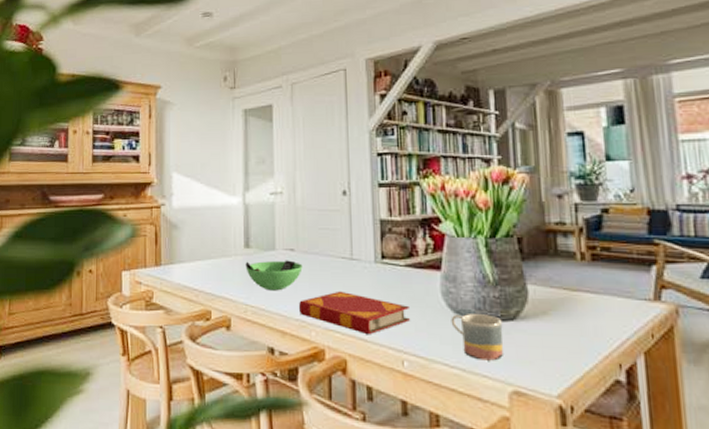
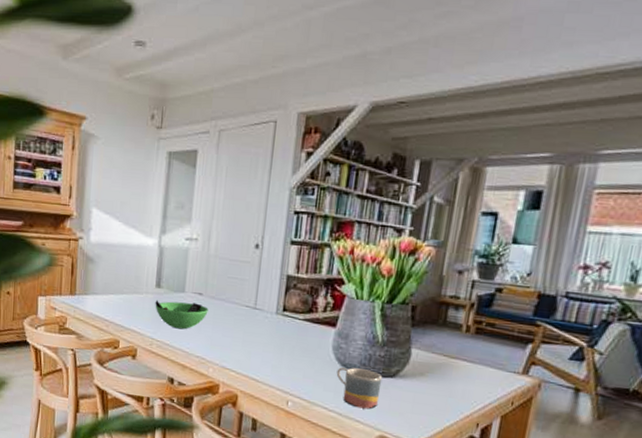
hardback book: present [299,291,410,335] -> none [200,335,301,377]

